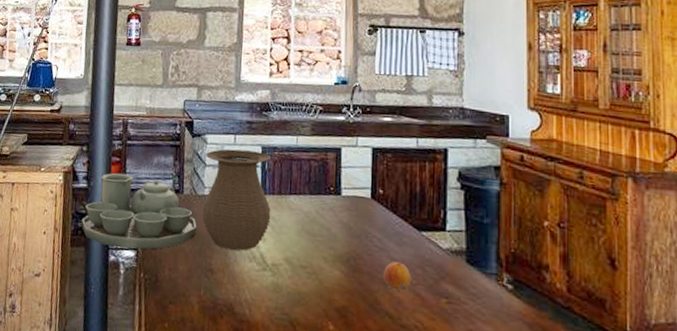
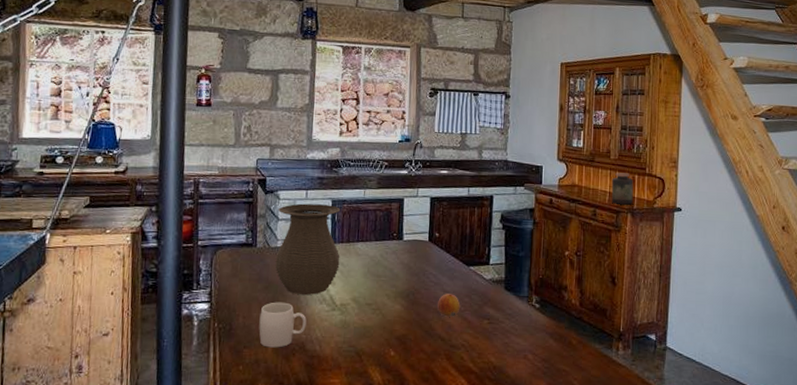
tea set: present [81,173,197,250] -> none [152,231,270,302]
mug: none [185,255,235,307] -> present [259,302,307,348]
jar: none [602,126,635,168] -> present [611,172,634,206]

